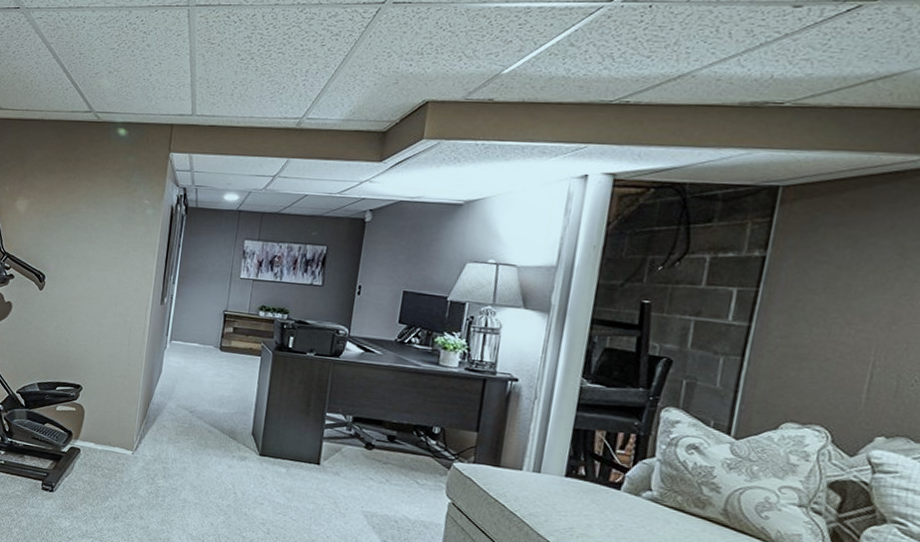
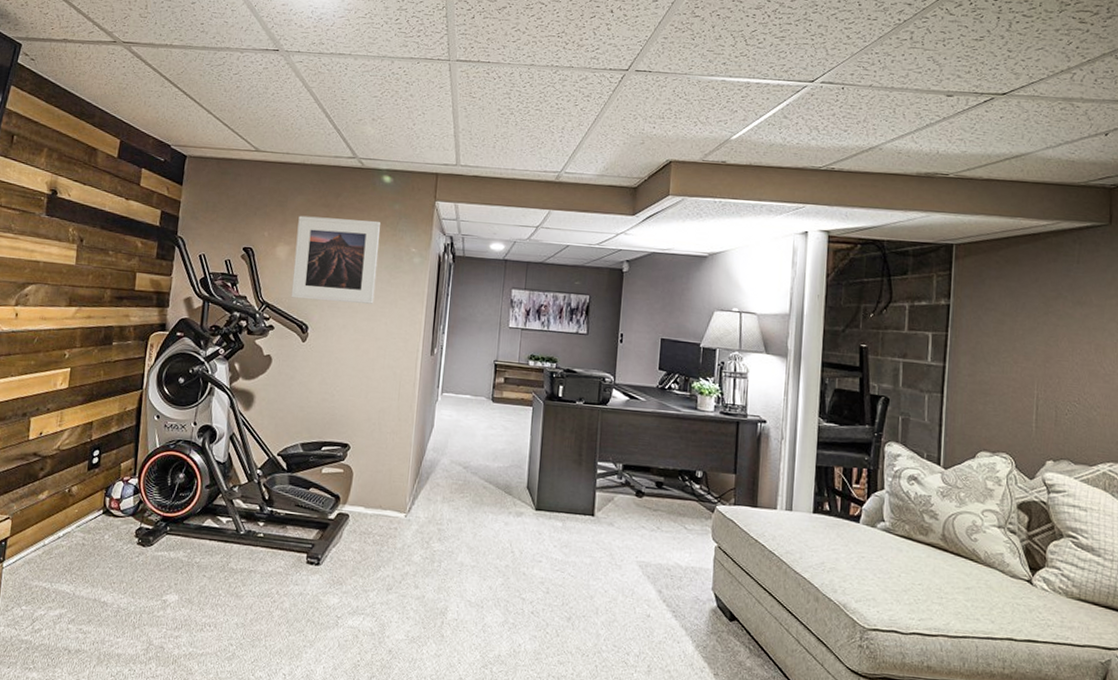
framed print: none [29,170,115,255] -> present [291,215,380,304]

